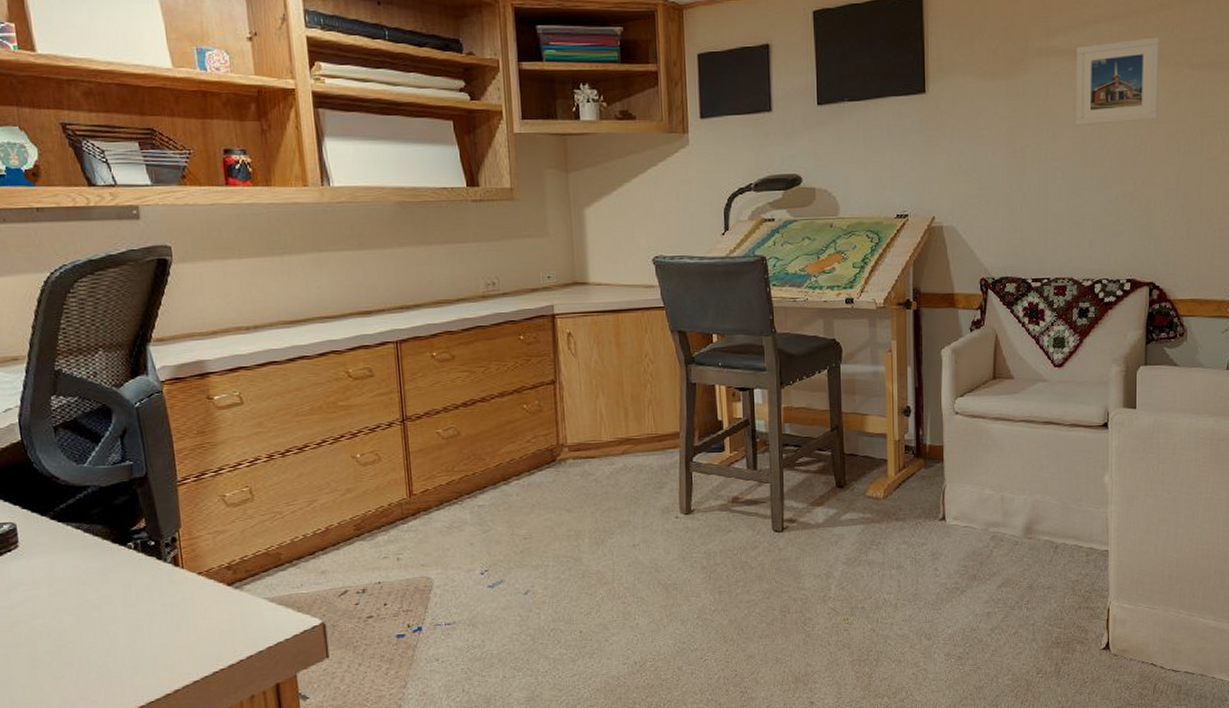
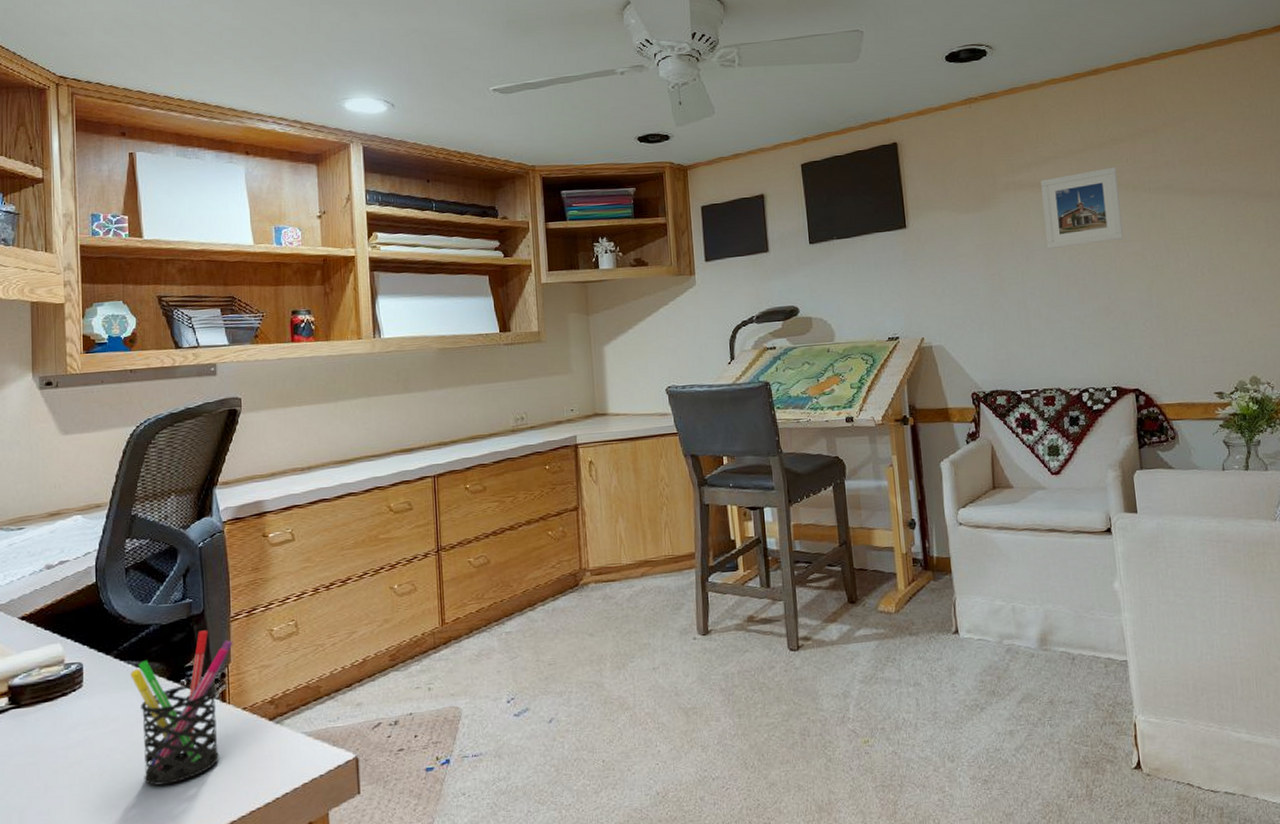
pen holder: none [71,493,182,646] -> present [131,630,233,786]

